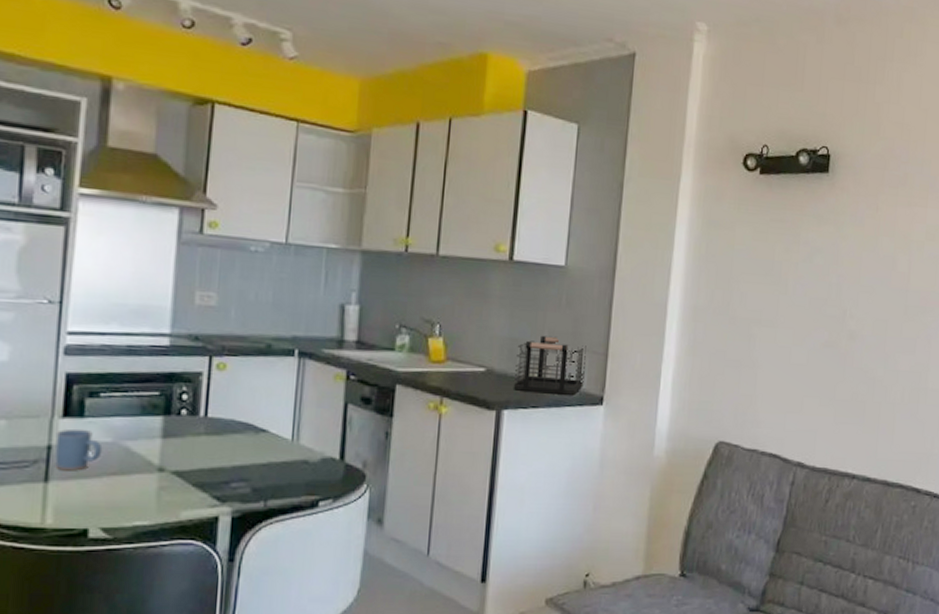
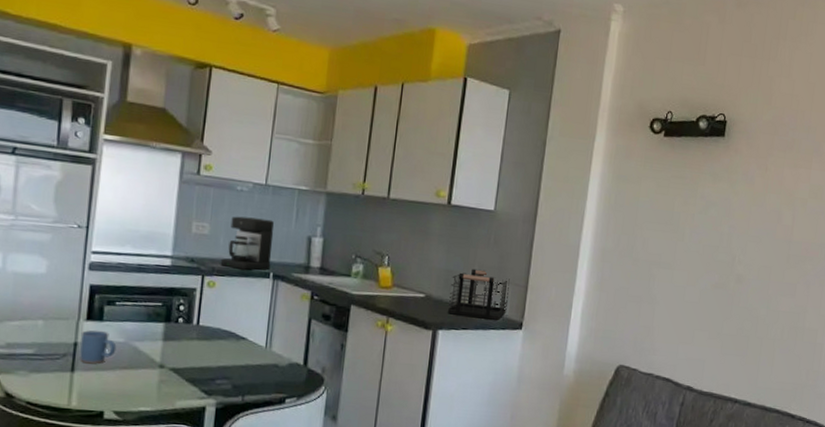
coffee maker: none [232,282,298,349] -> present [220,216,274,271]

